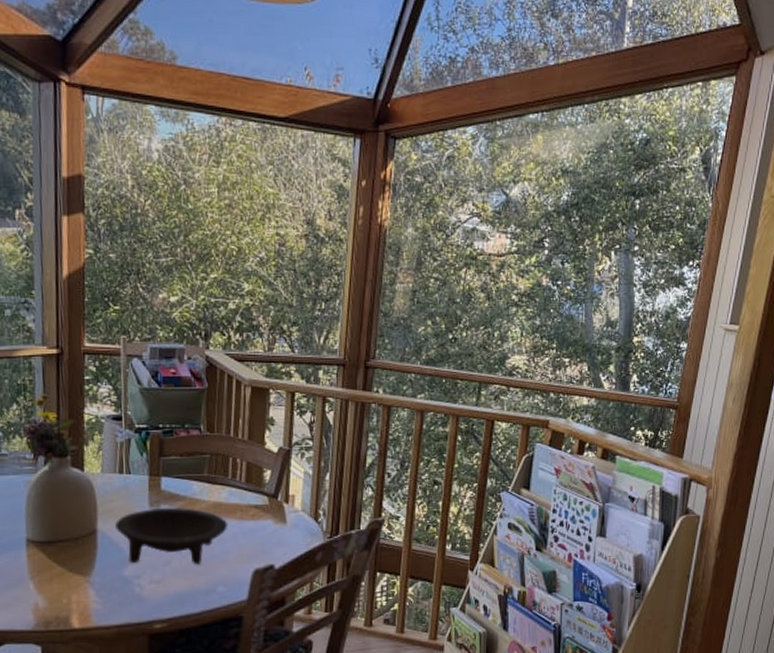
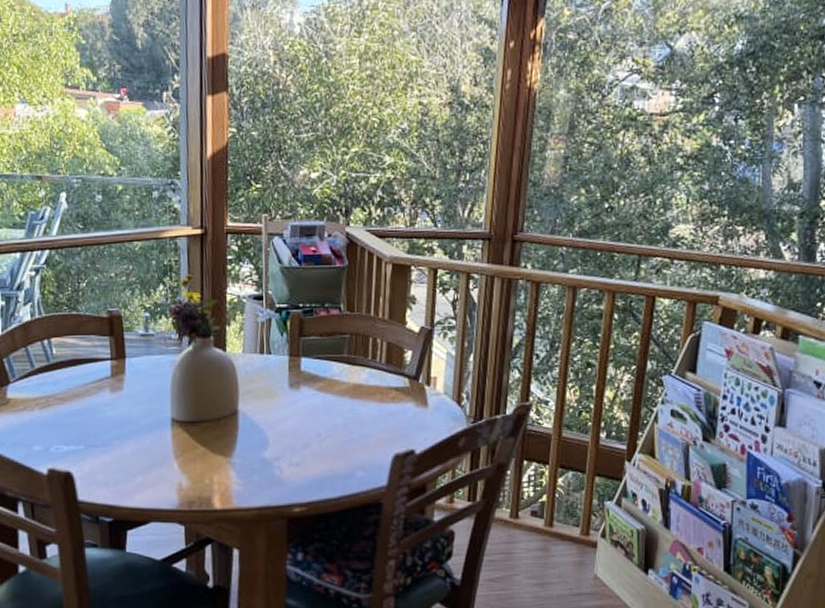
bowl: present [114,507,228,564] -> none [255,388,368,448]

